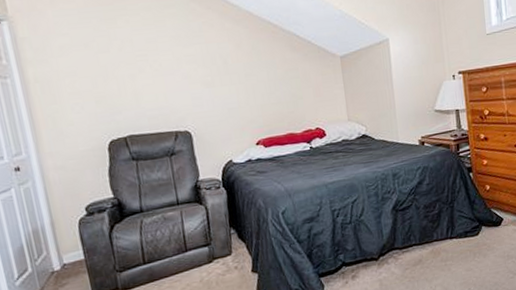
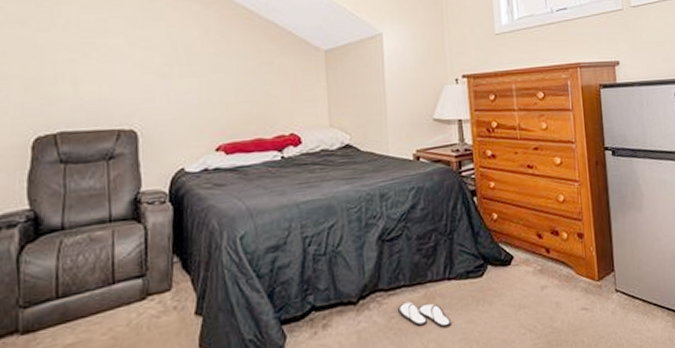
slippers: none [411,256,454,275] -> present [398,301,452,328]

